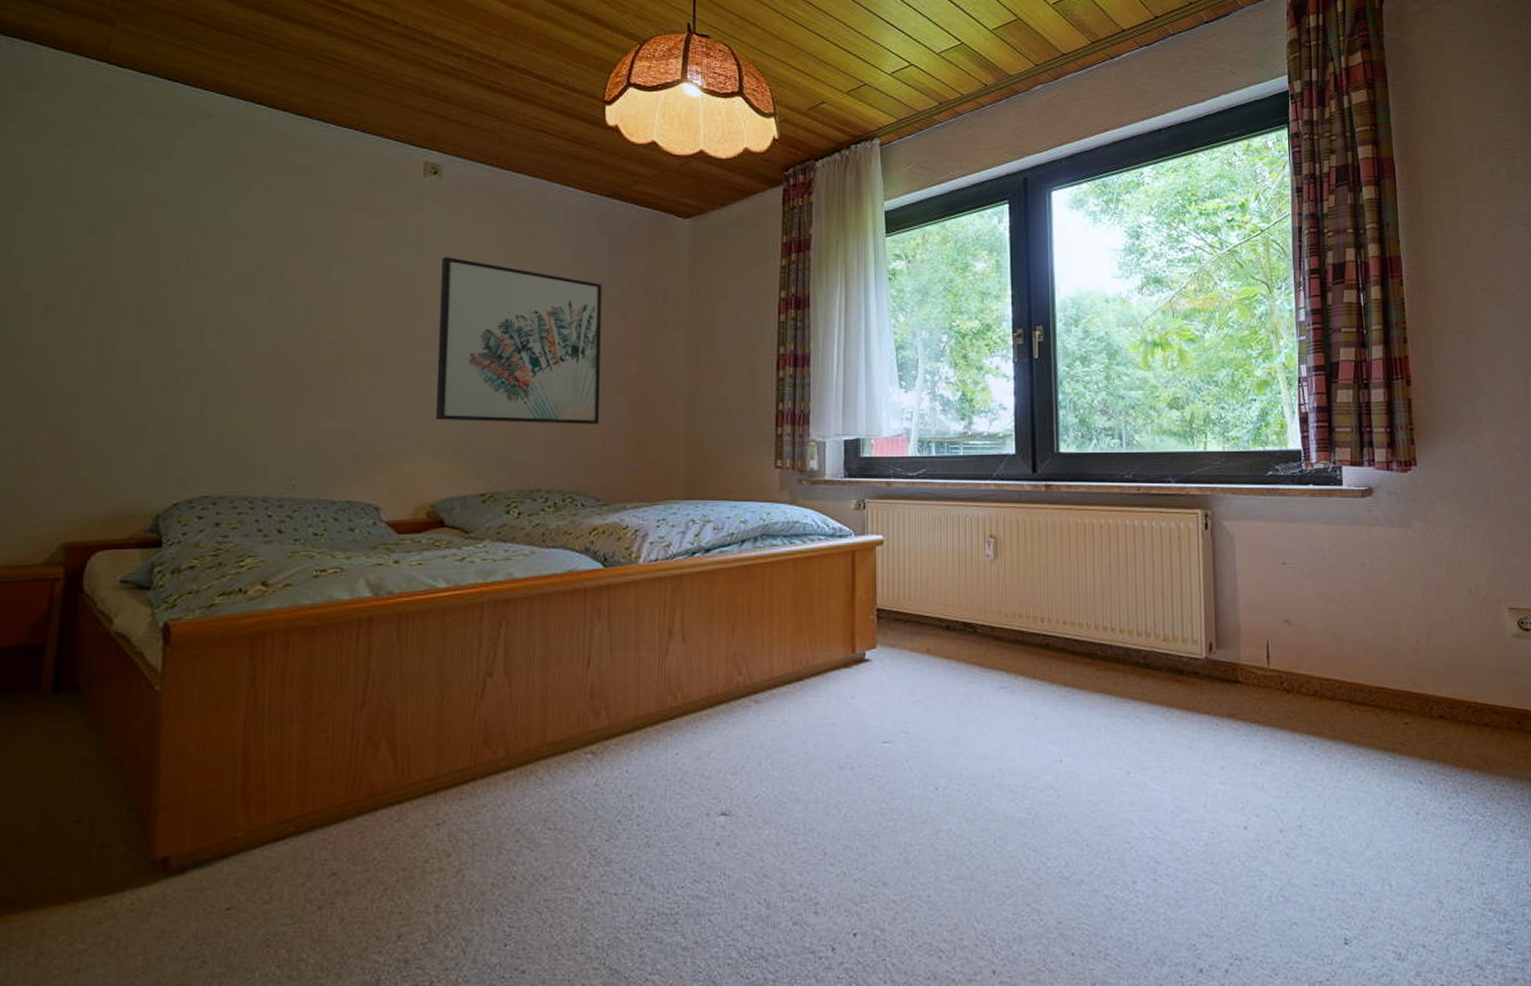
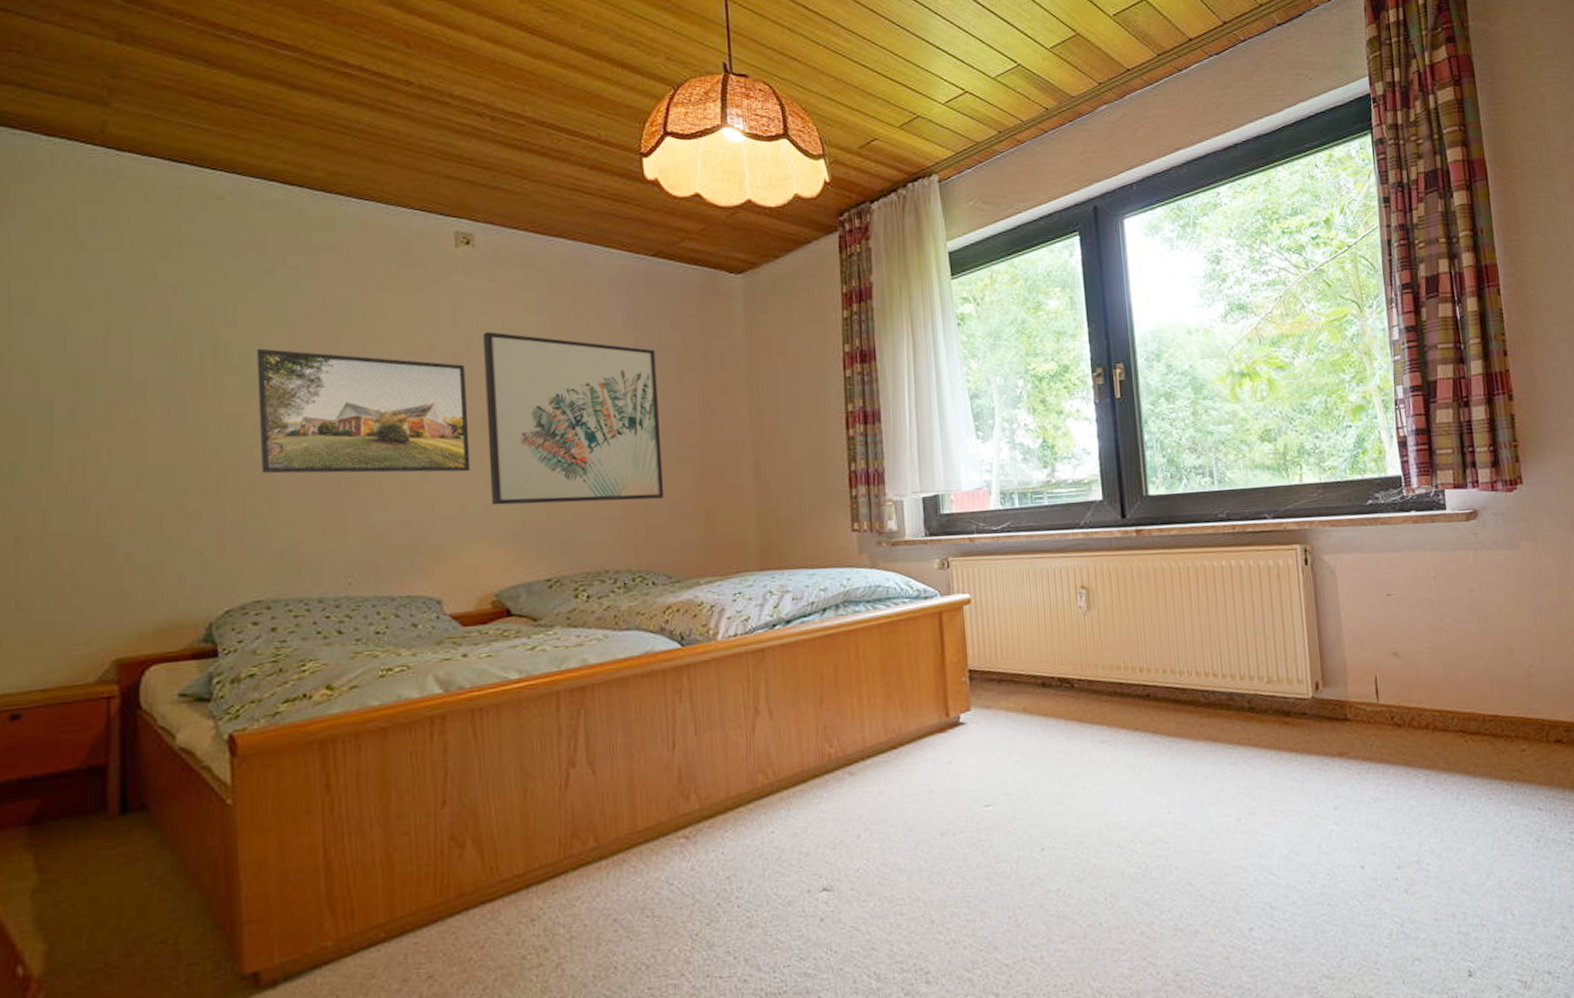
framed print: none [222,258,422,387] -> present [257,348,471,474]

